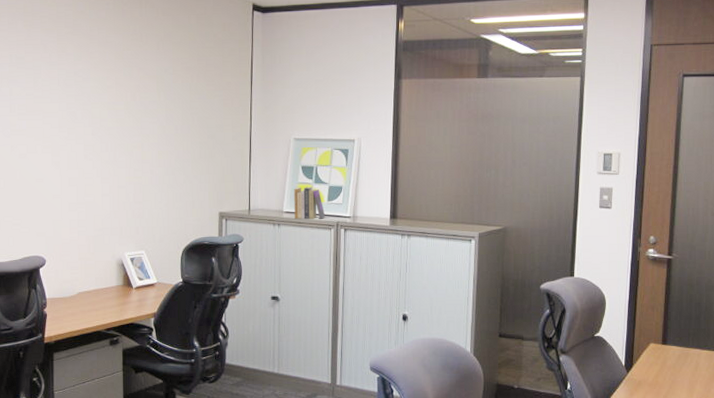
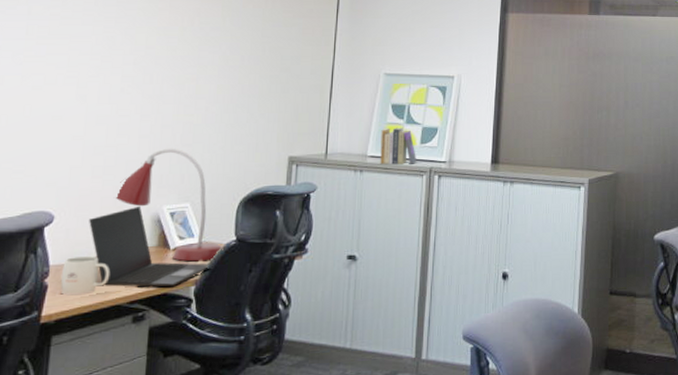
mug: none [56,292,91,322] -> present [60,256,111,296]
laptop: none [71,252,166,318] -> present [89,205,213,288]
desk lamp: none [89,205,173,298] -> present [116,148,223,262]

